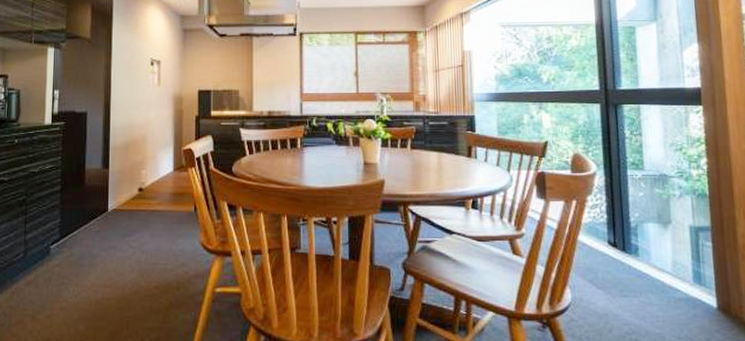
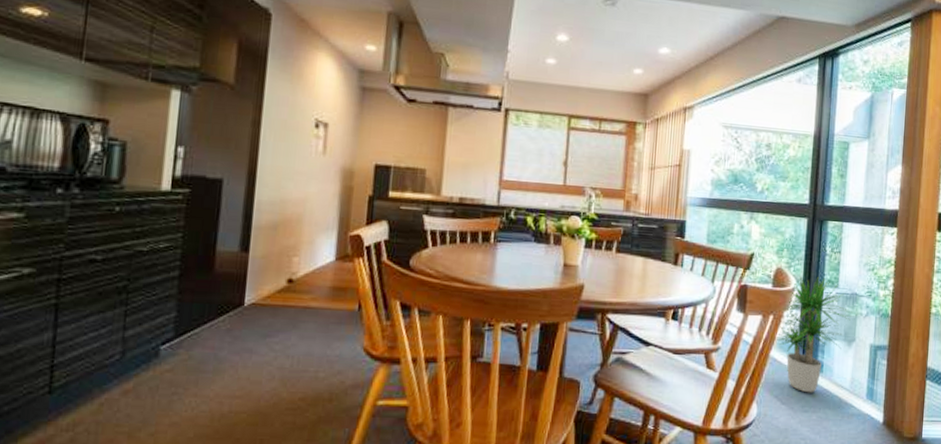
potted plant: none [582,160,664,277] -> present [776,276,852,393]

